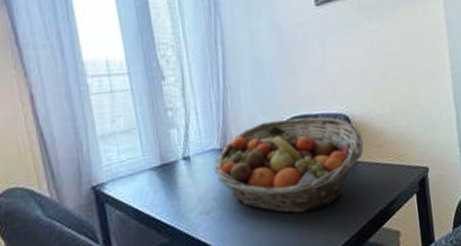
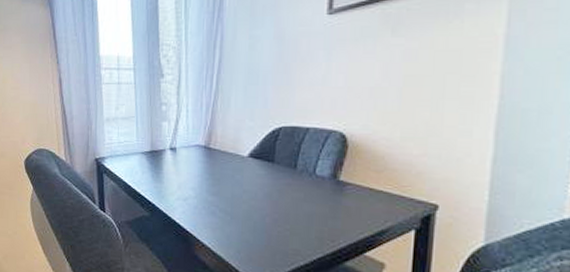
fruit basket: present [213,117,364,214] -> none [195,127,359,221]

